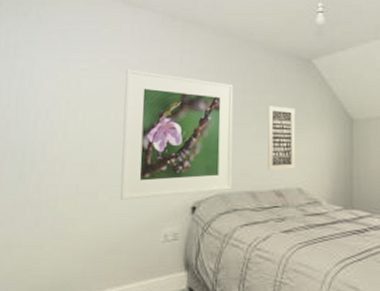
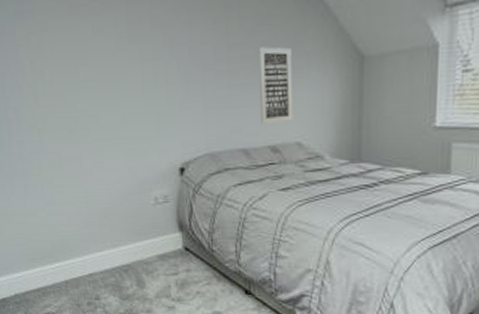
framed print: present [120,68,234,200] -> none [88,15,221,164]

